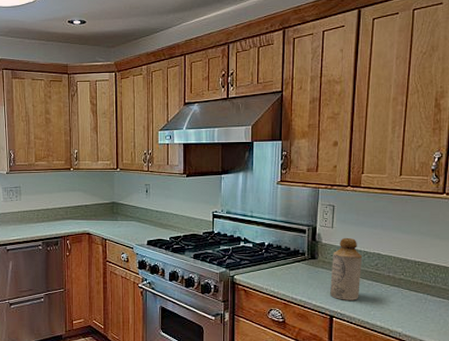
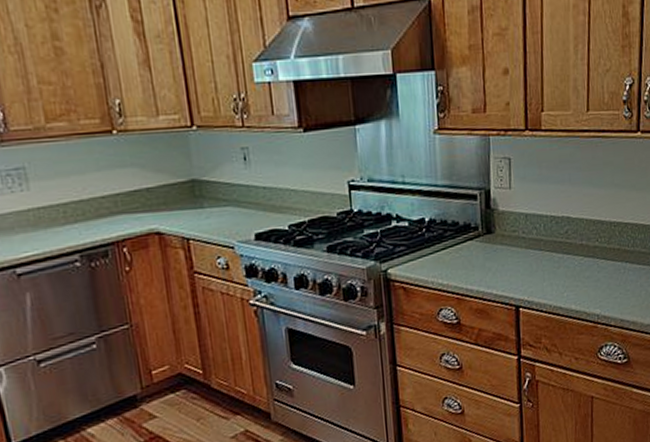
bottle: present [330,237,363,300] -> none [512,199,550,284]

